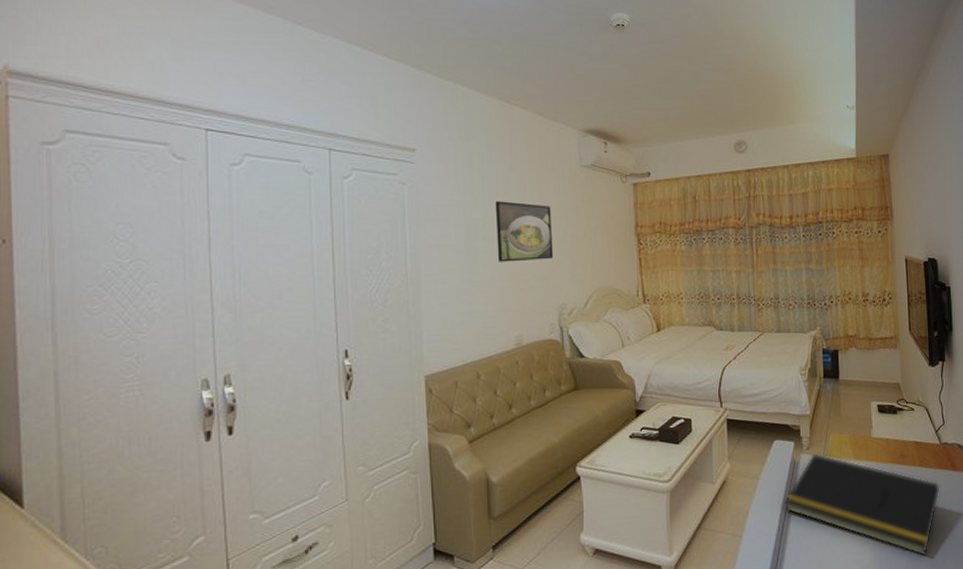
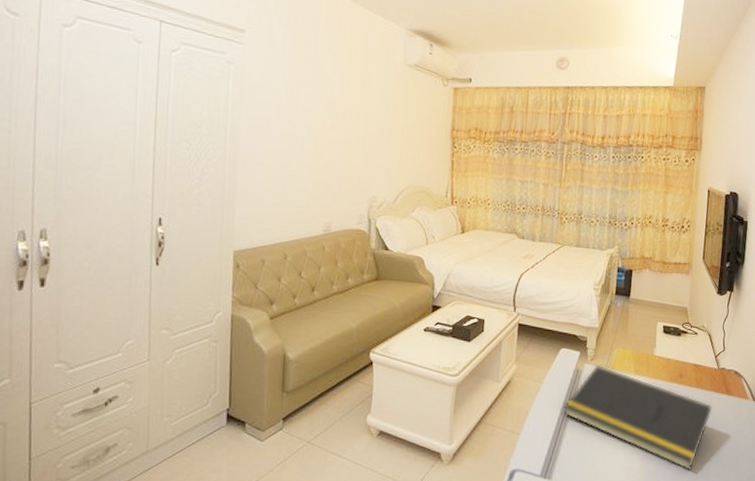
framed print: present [495,201,554,262] -> none [315,90,372,153]

